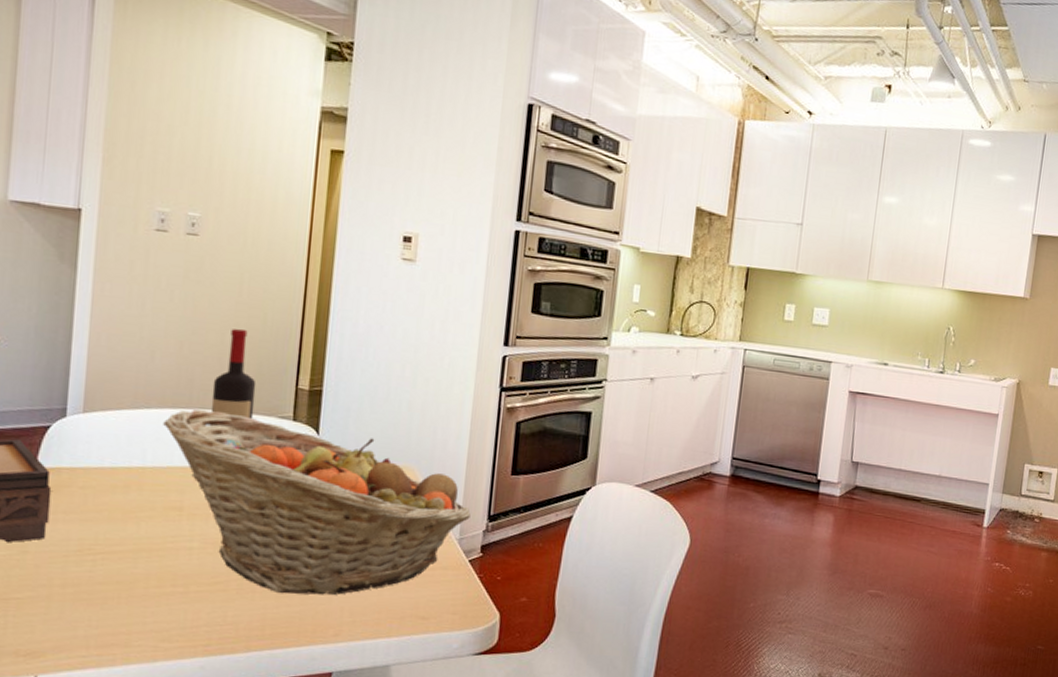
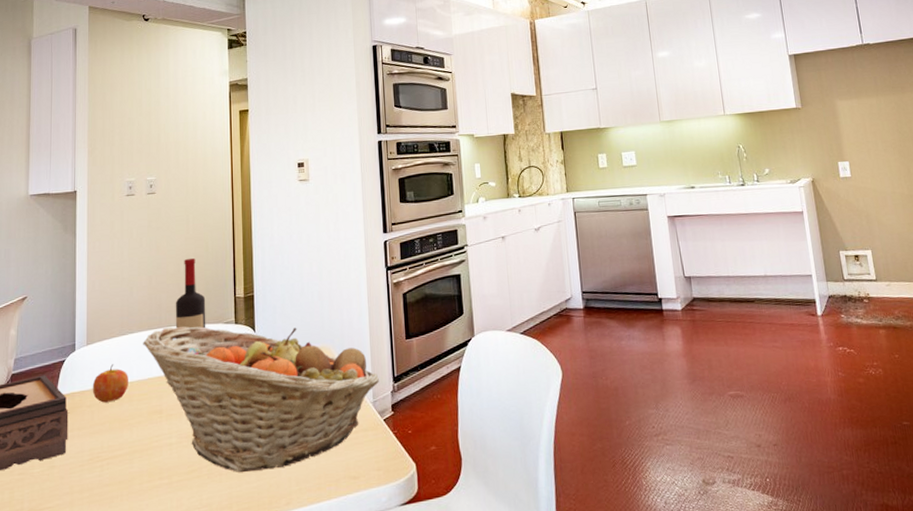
apple: none [87,441,140,487] -> present [92,364,128,403]

